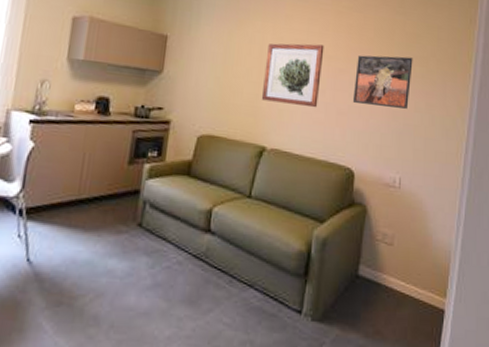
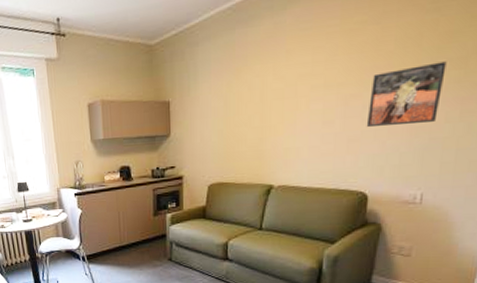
wall art: present [261,43,324,108] -> none [265,73,332,143]

